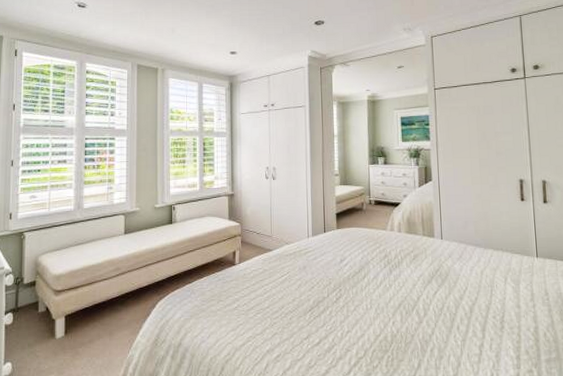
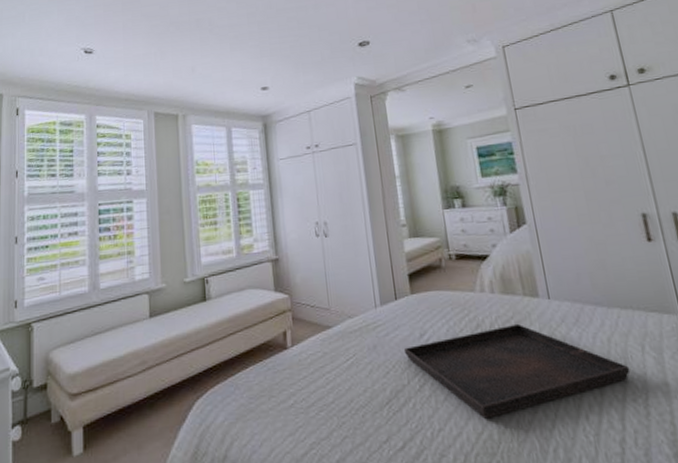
serving tray: none [326,256,494,325] -> present [403,323,631,419]

